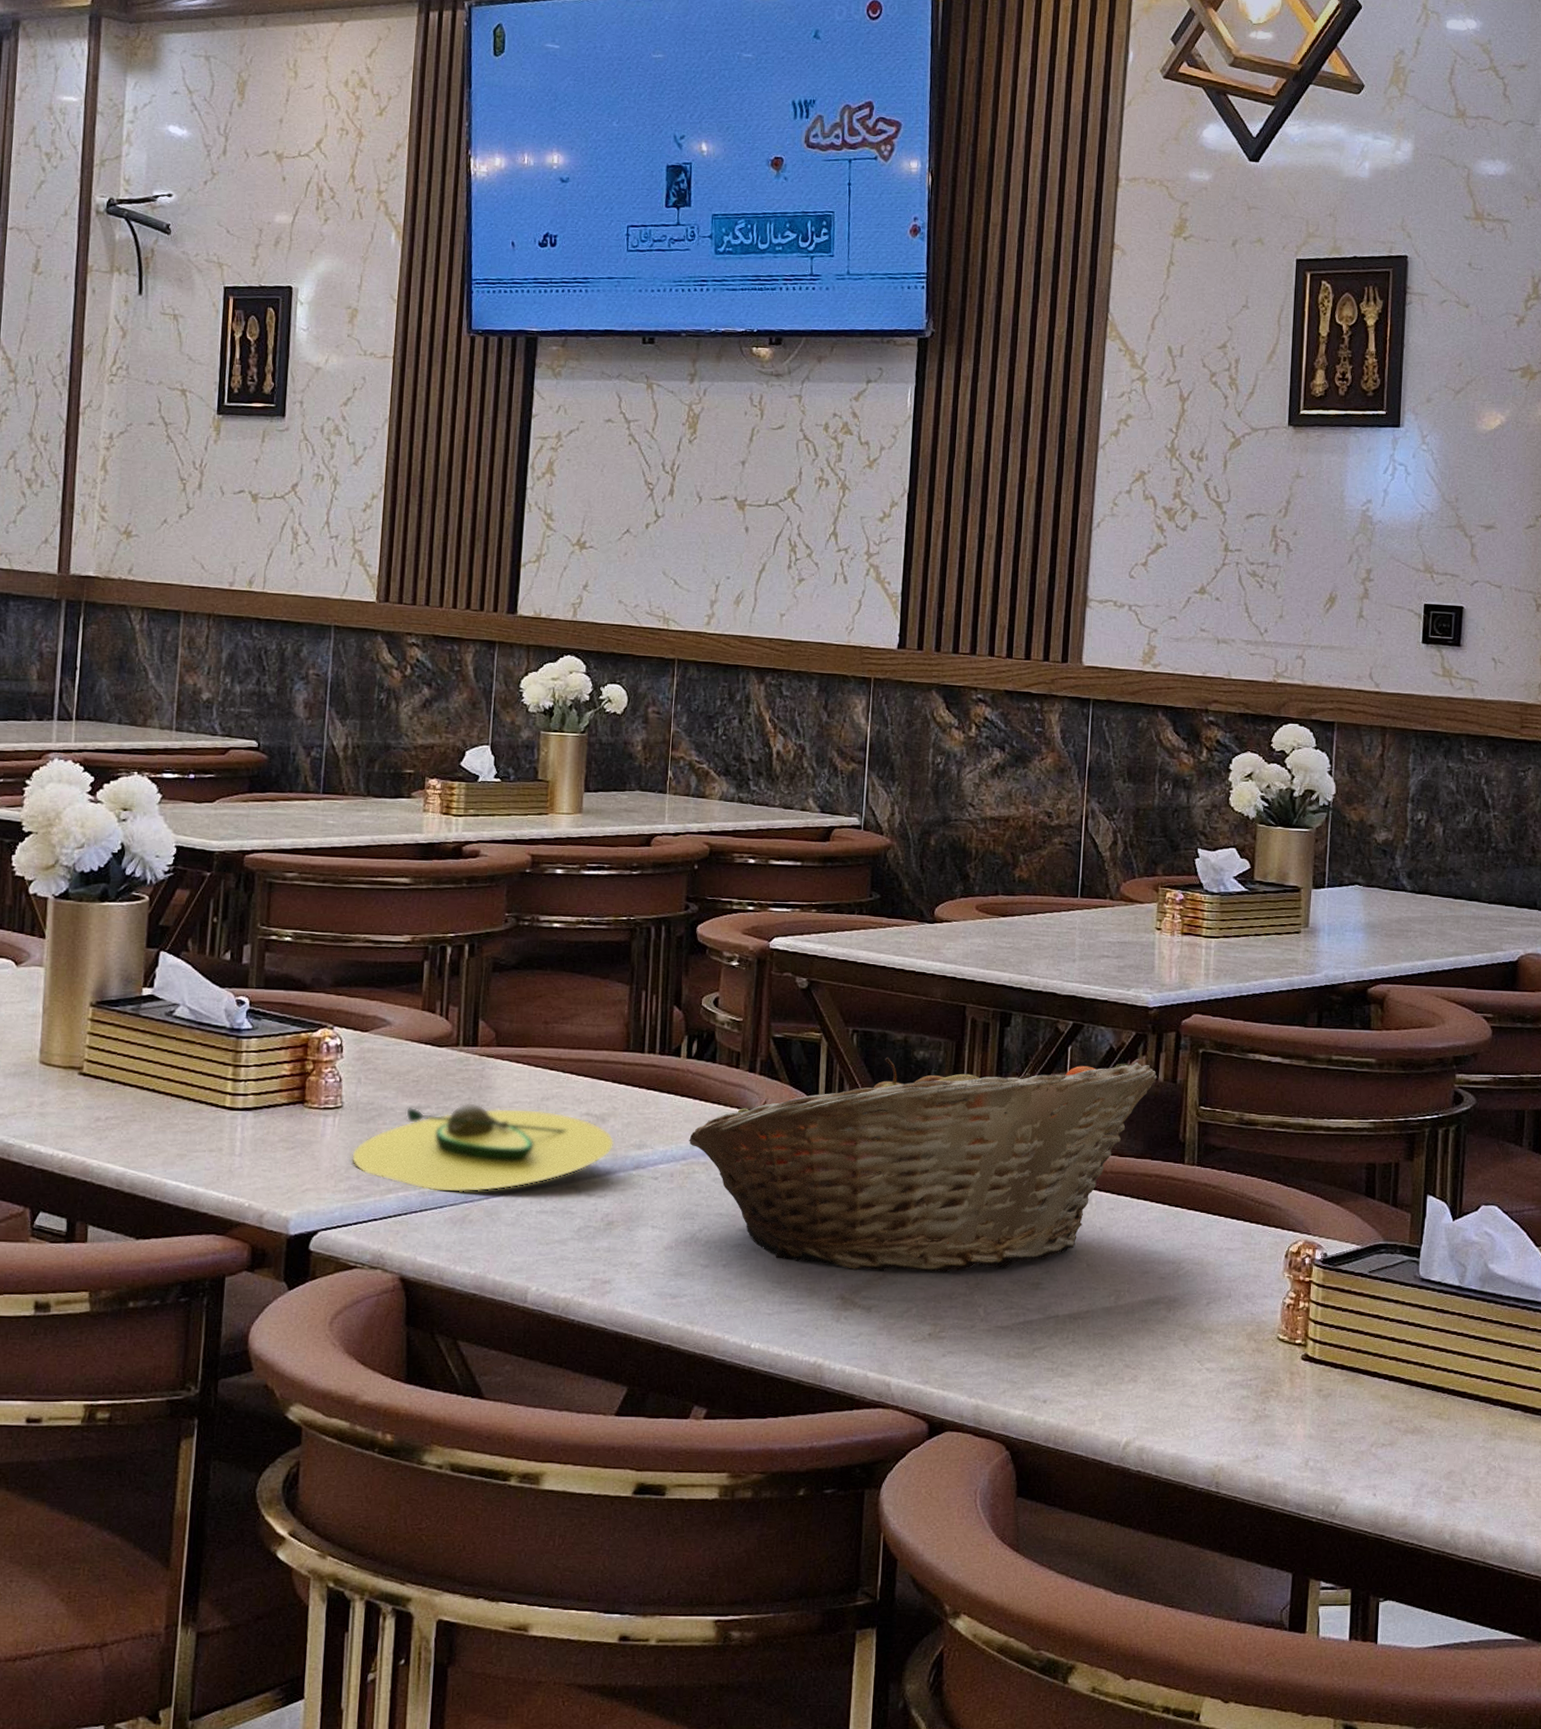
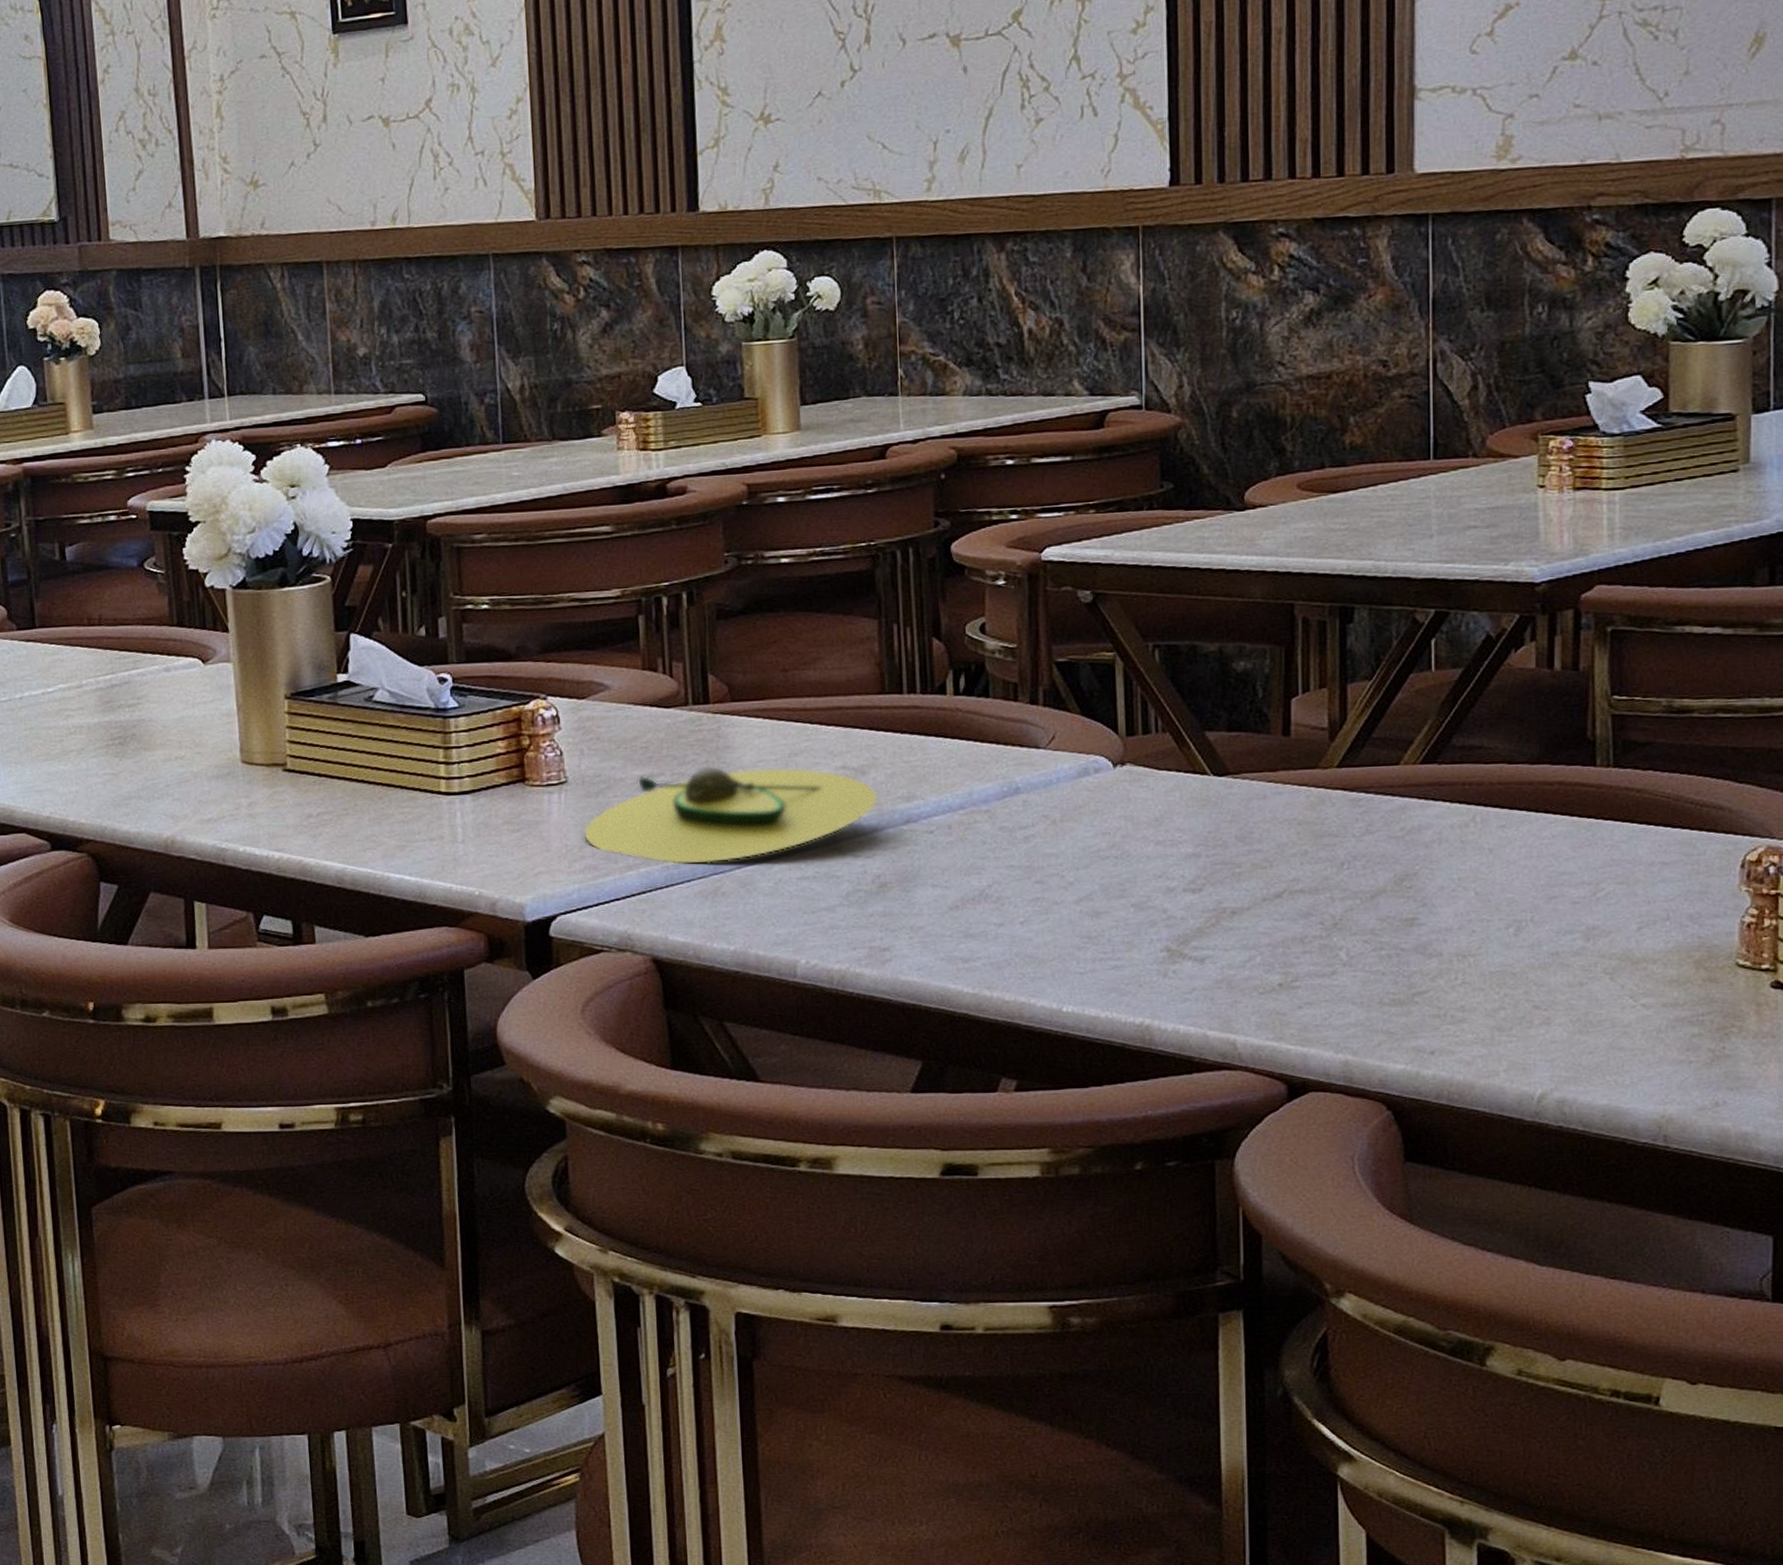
fruit basket: present [689,1057,1158,1273] -> none [966,649,1553,919]

